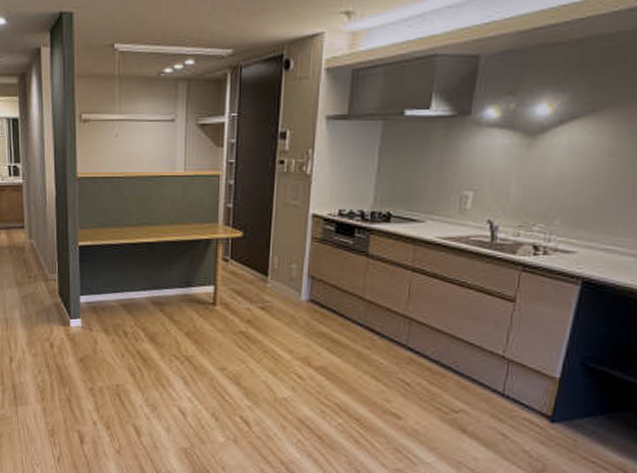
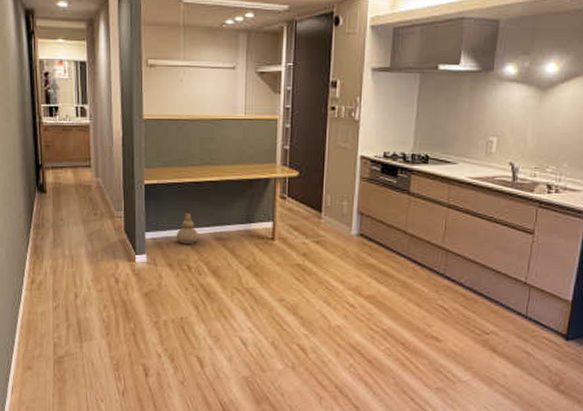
vase: none [111,275,135,308] -> present [176,212,198,244]

